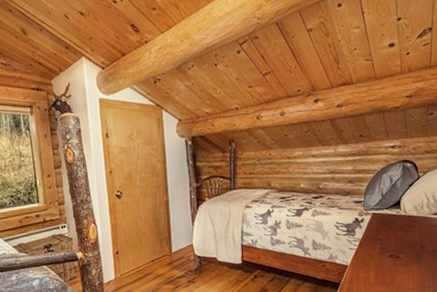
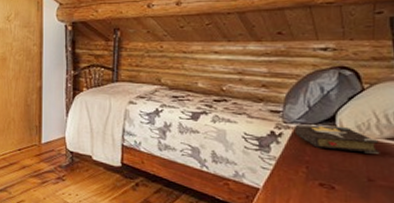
hardback book: none [372,208,429,228] -> present [295,124,380,154]

